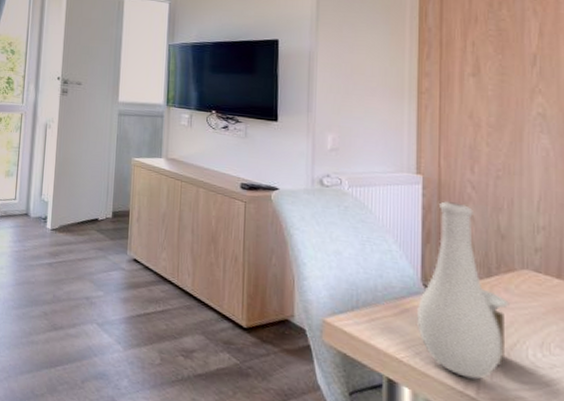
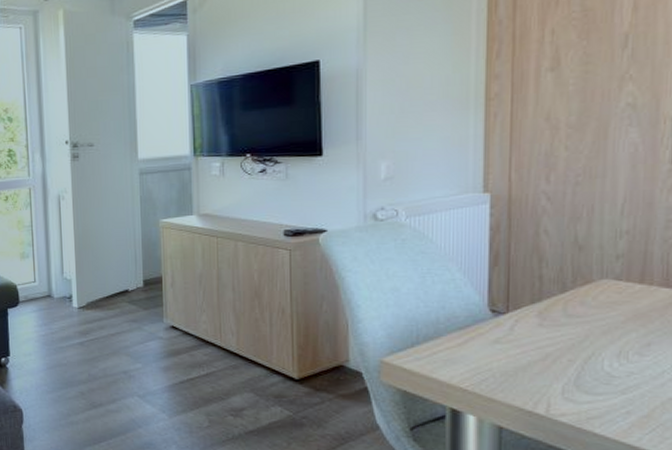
vase: present [417,201,509,380] -> none [483,218,585,398]

